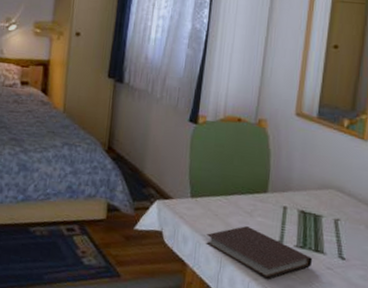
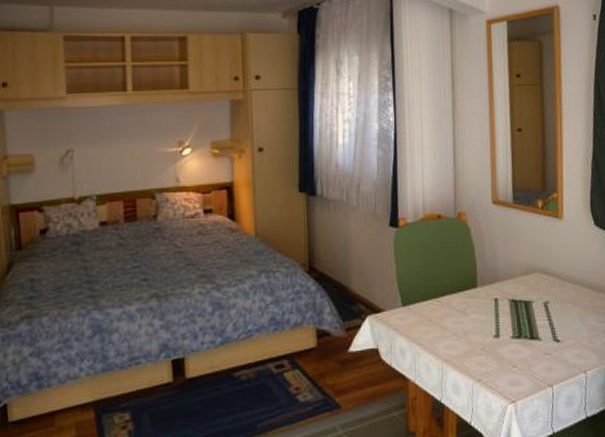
notebook: present [206,226,312,279] -> none [424,326,530,377]

